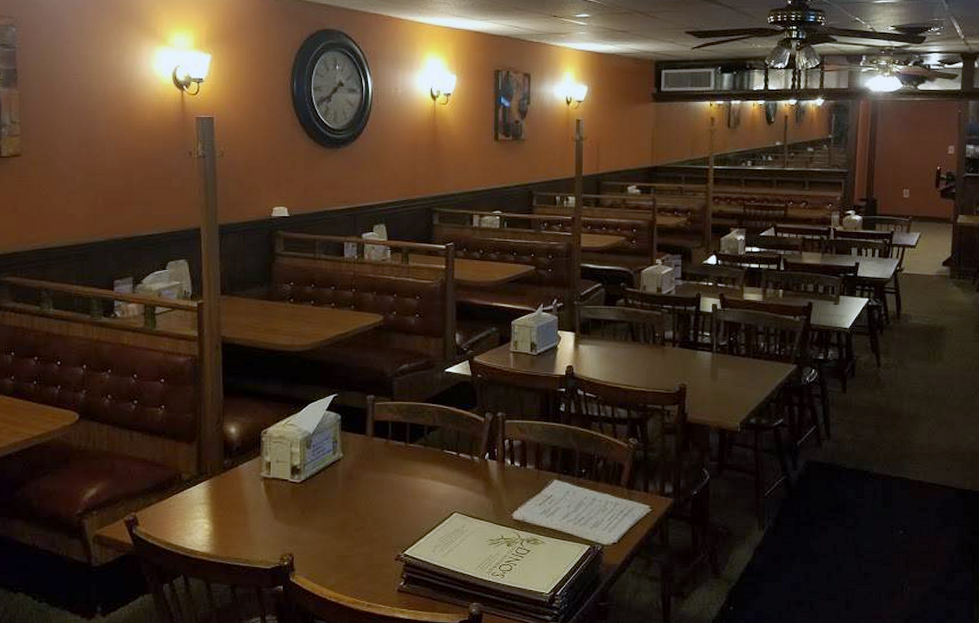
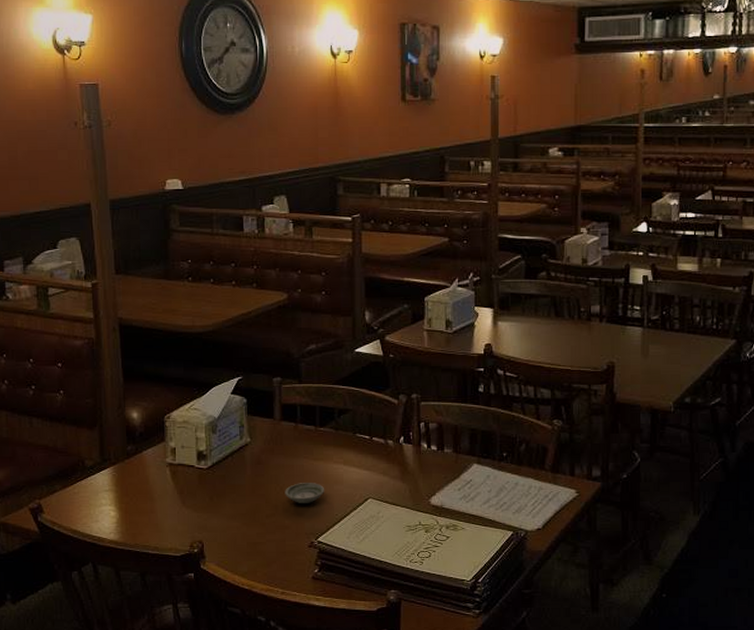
saucer: none [374,497,413,517] -> present [285,483,325,503]

